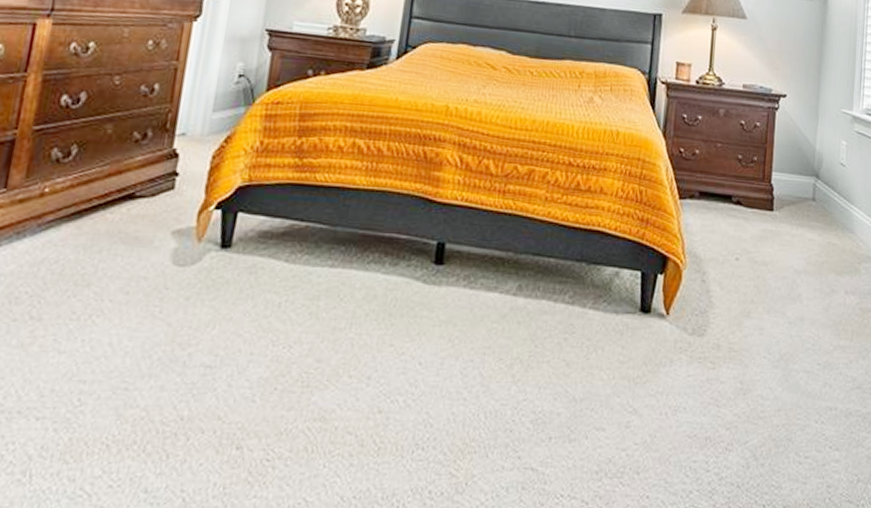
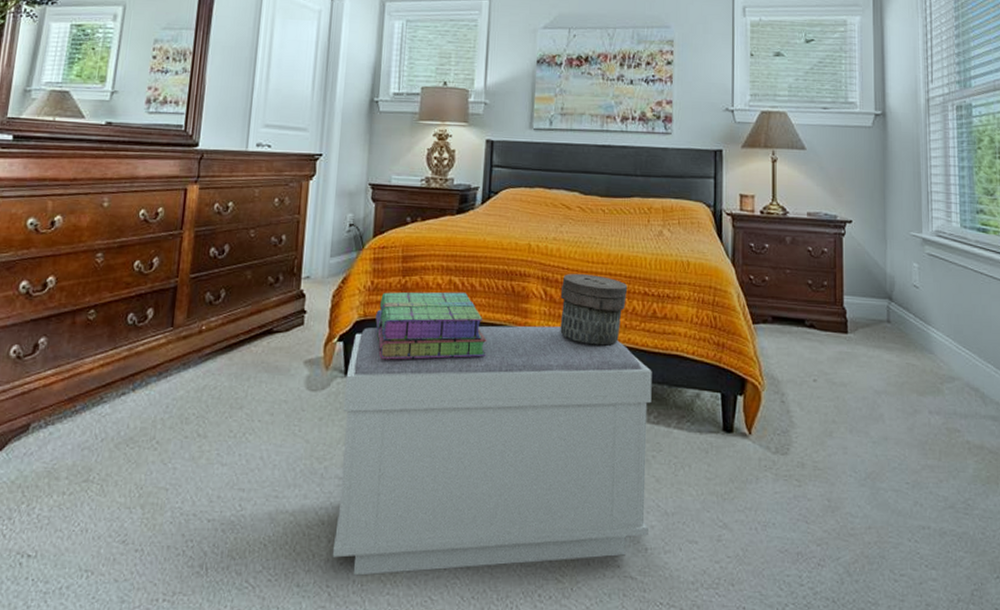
bench: none [190,194,571,478] -> present [332,325,652,576]
stack of books: none [261,154,392,232] -> present [375,292,487,360]
decorative box: none [474,140,552,219] -> present [560,274,628,346]

